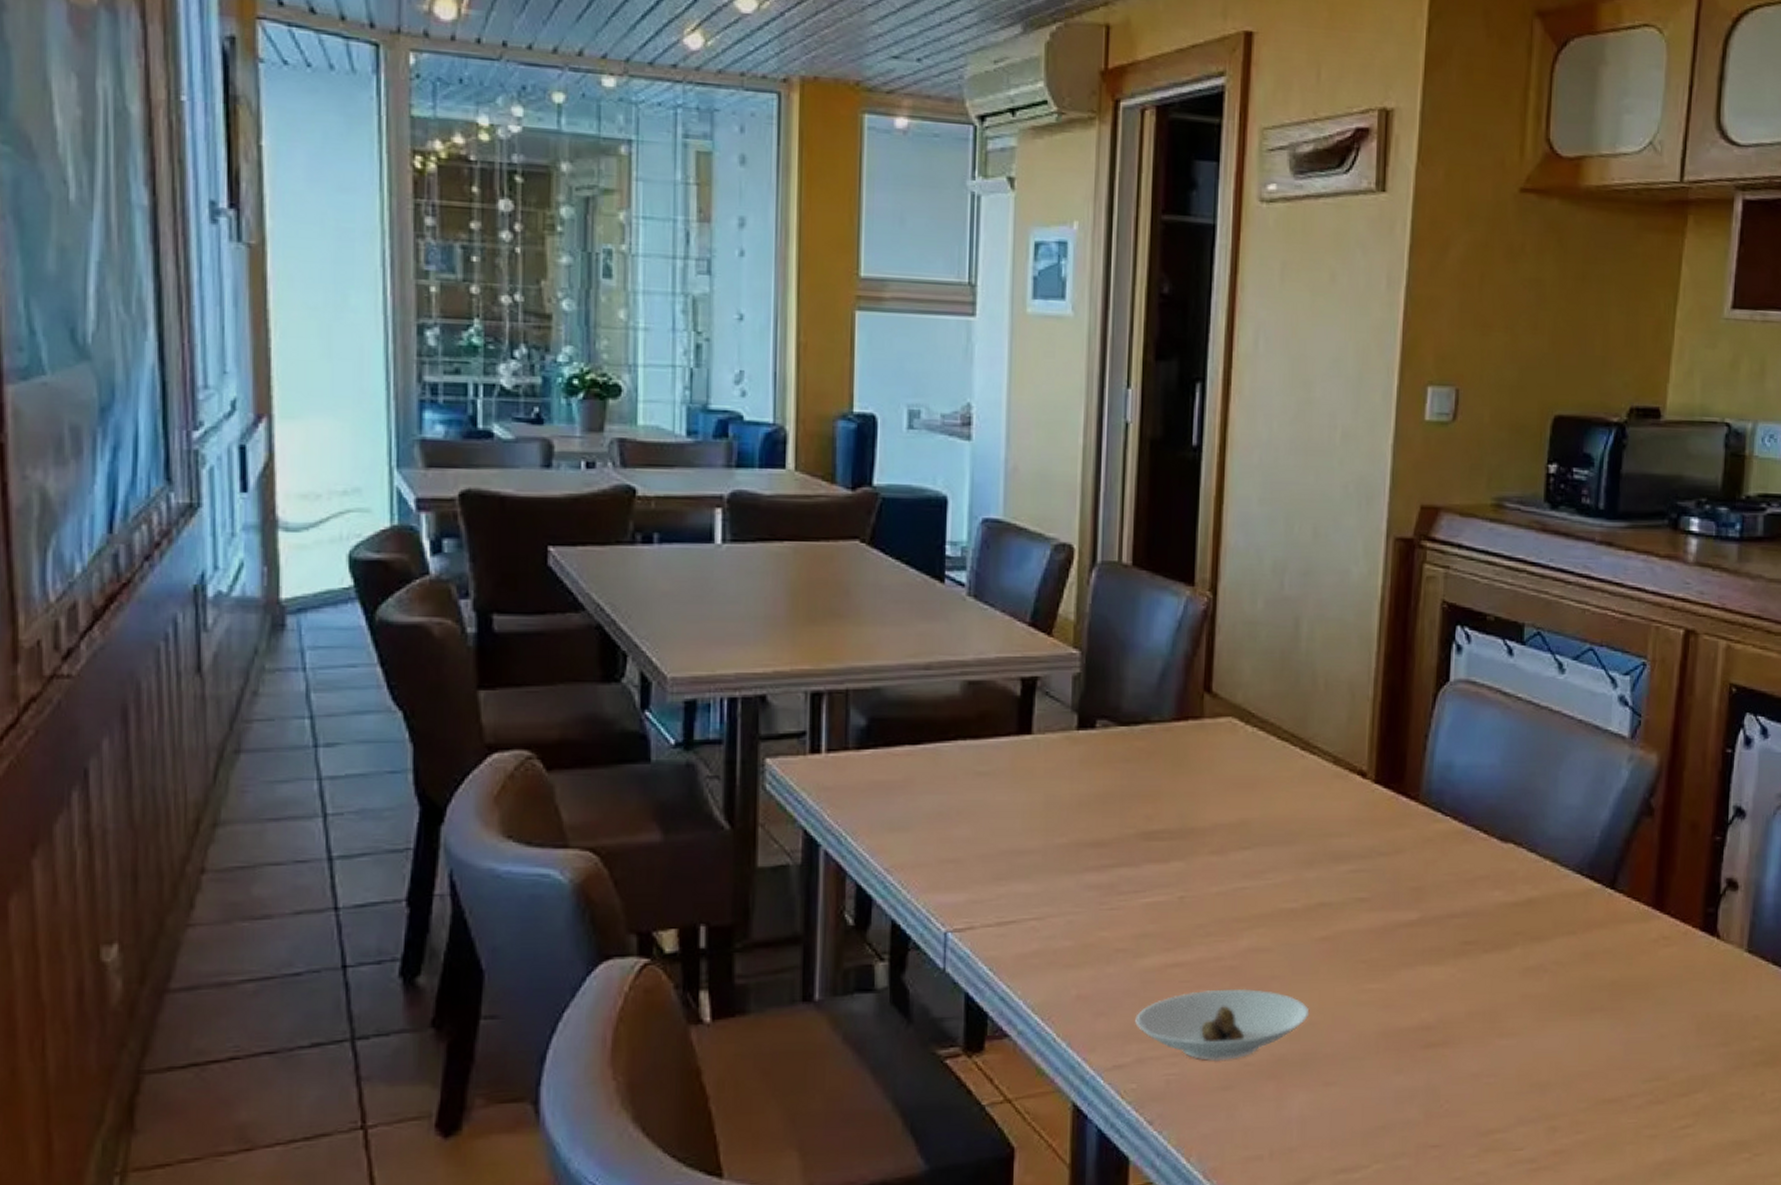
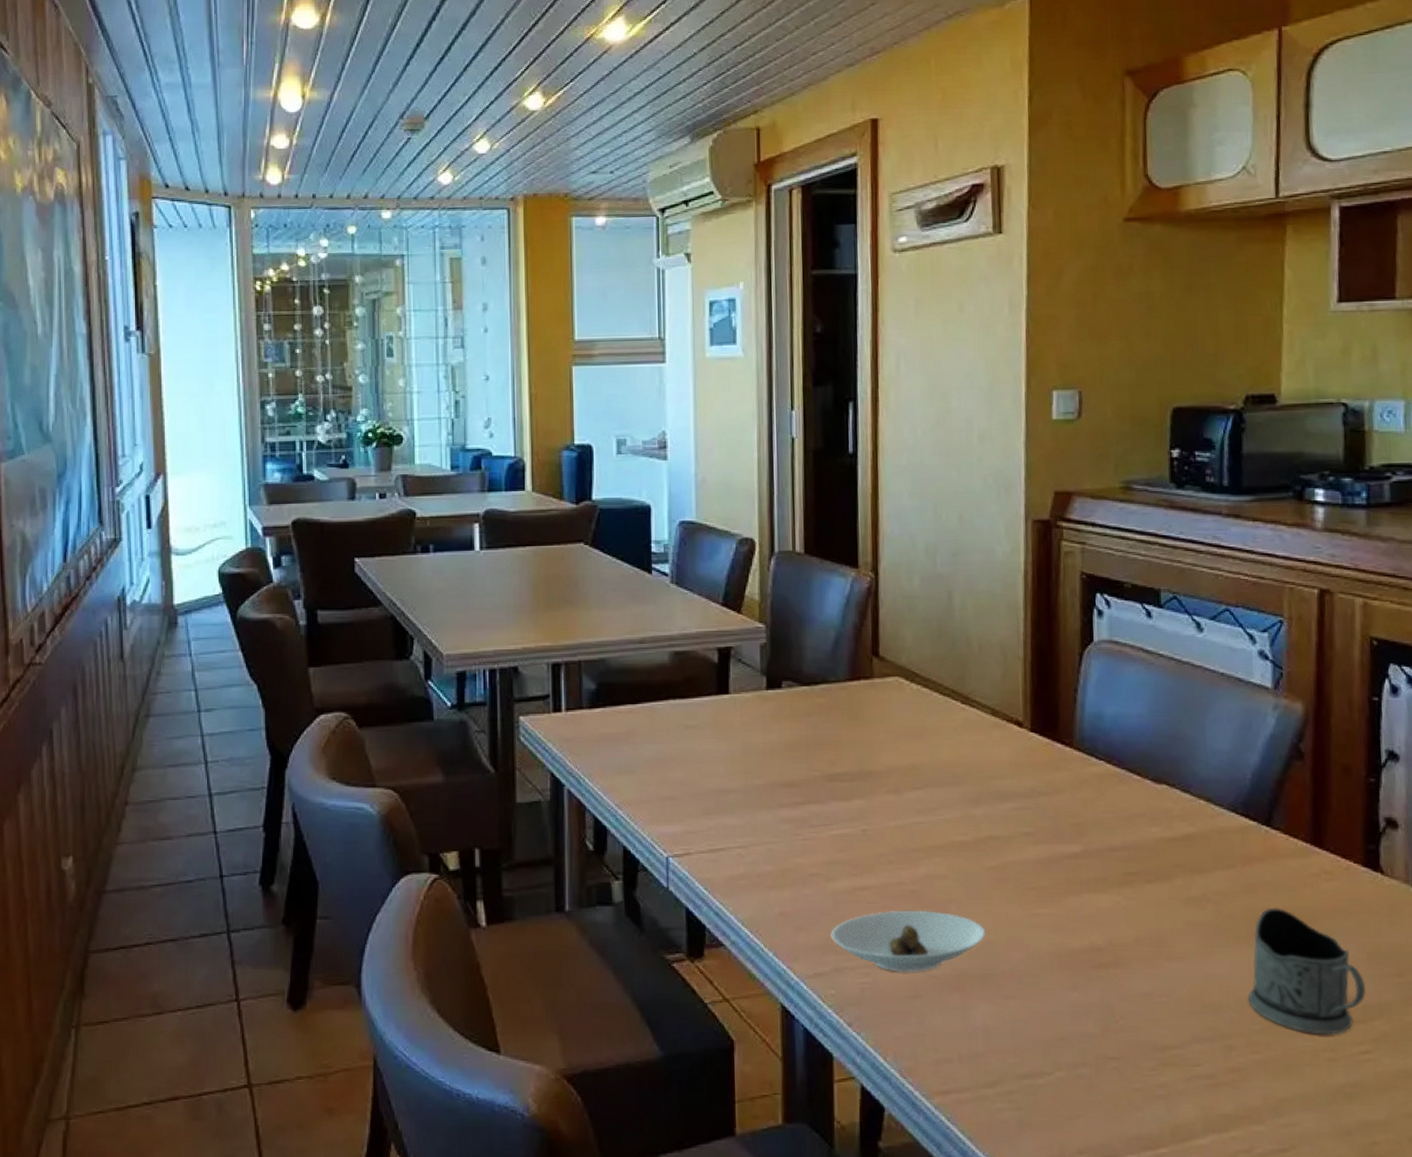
tea glass holder: none [1576,977,1692,1111] -> present [1248,908,1367,1035]

